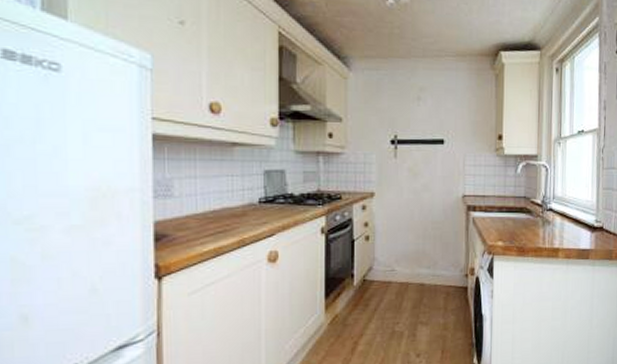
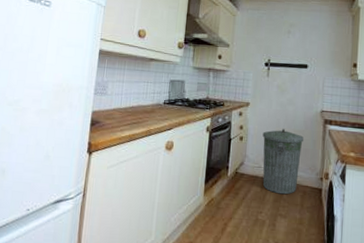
trash can: none [394,220,443,299] -> present [262,128,303,195]

